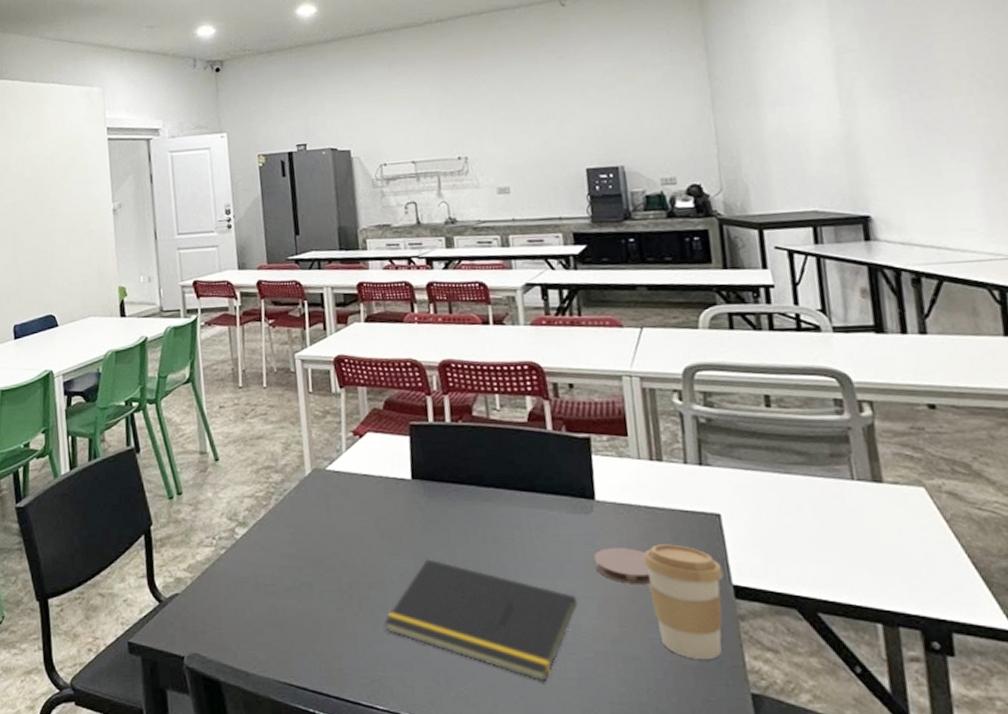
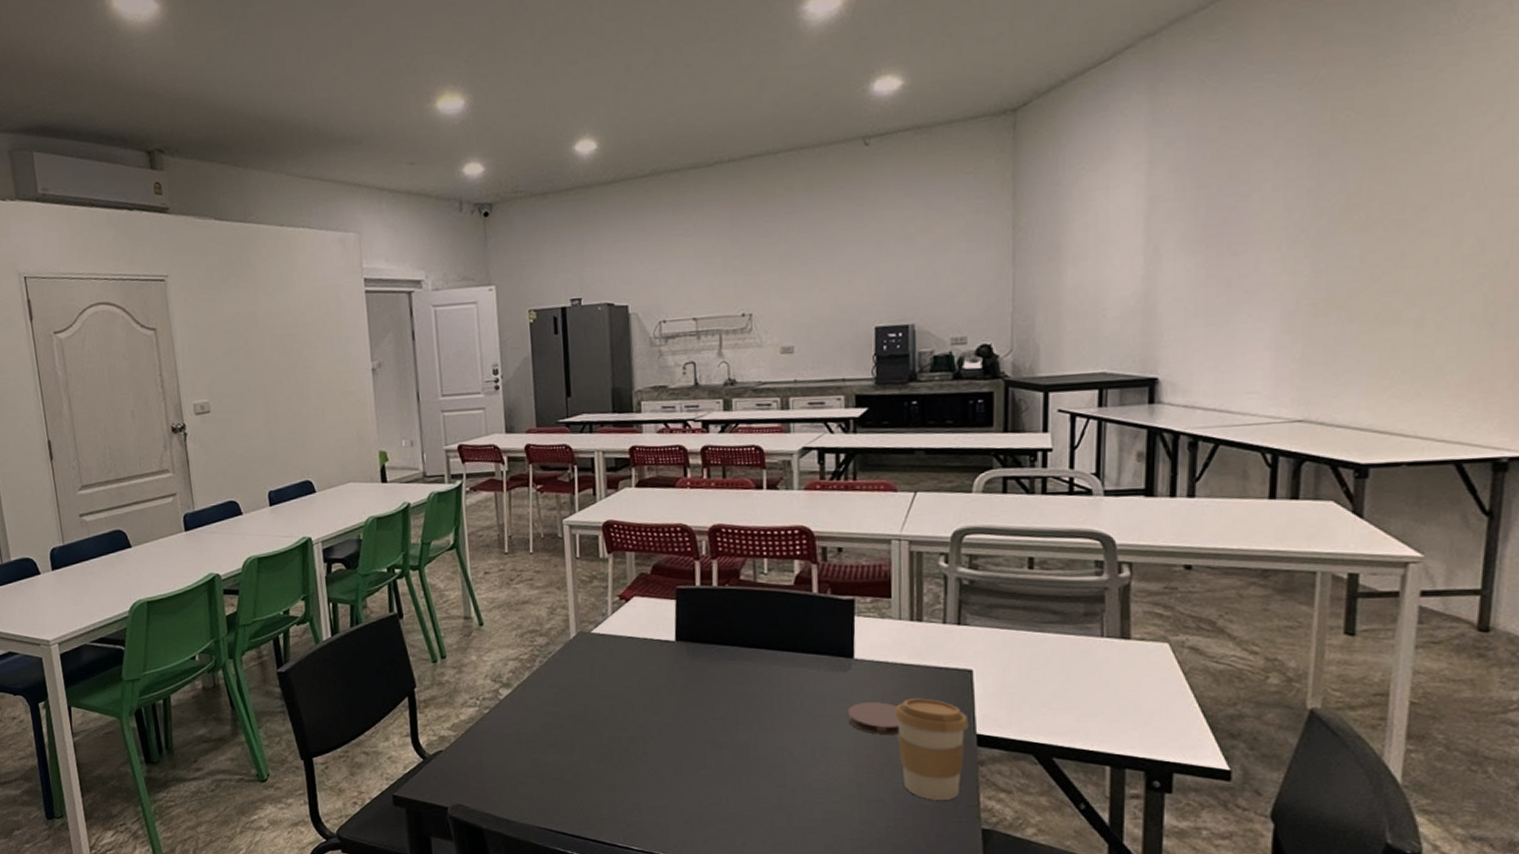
notepad: present [385,559,578,682] -> none [643,715,828,823]

